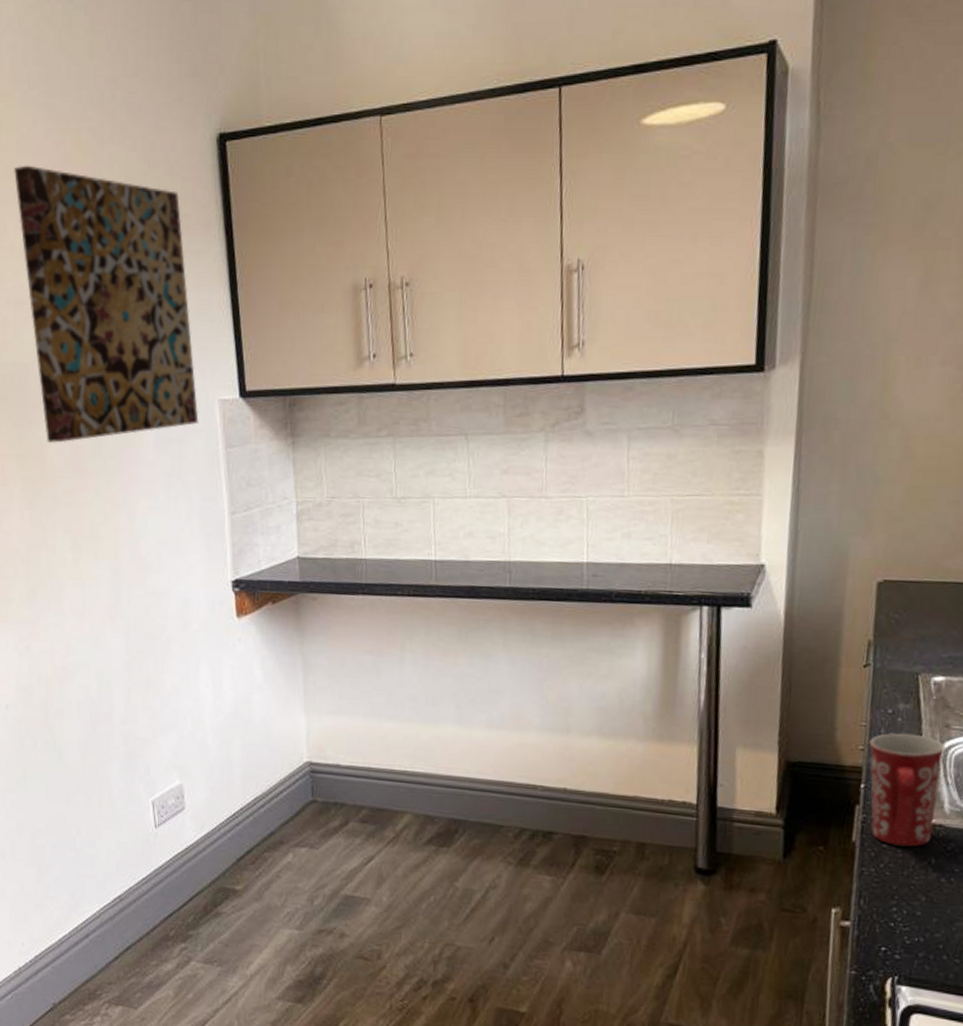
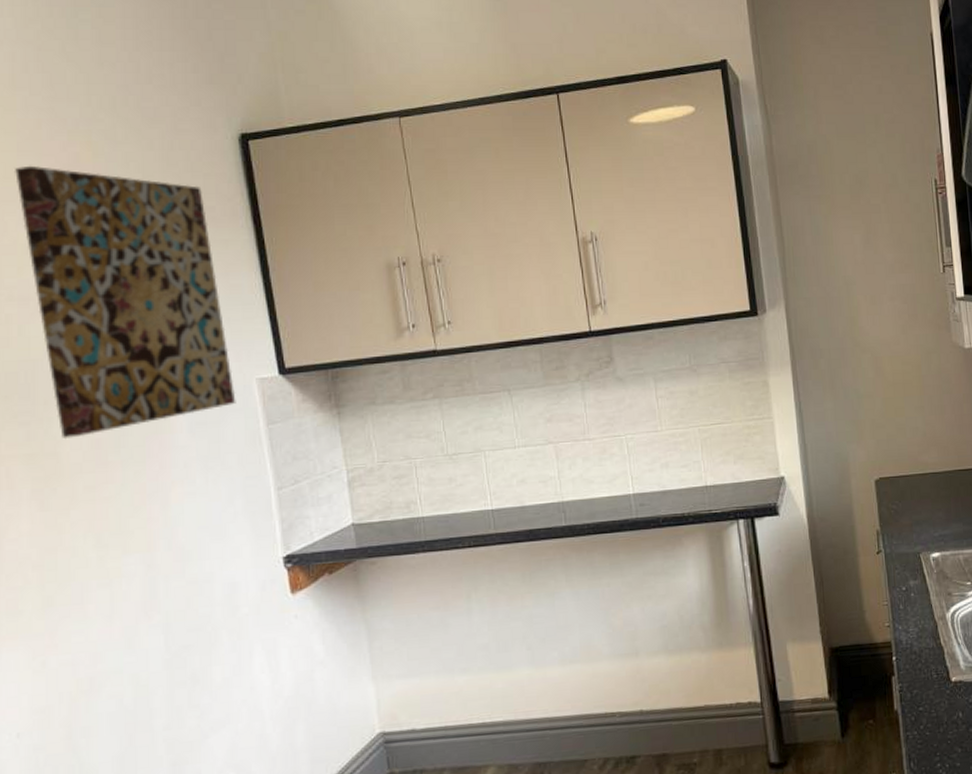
mug: present [869,733,946,847] -> none [892,605,956,707]

